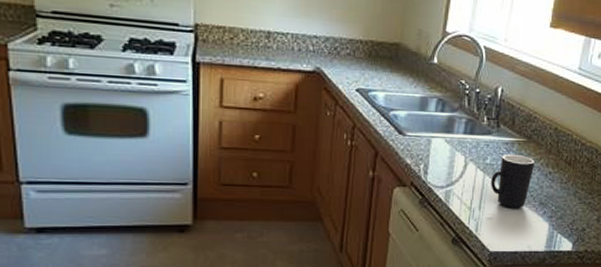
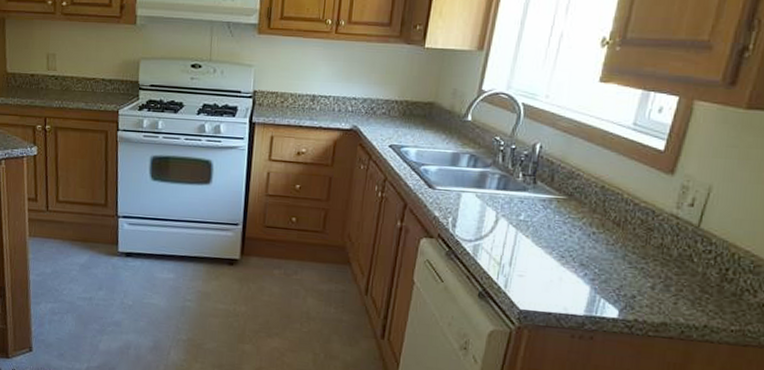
mug: present [491,153,536,209] -> none [524,211,577,268]

